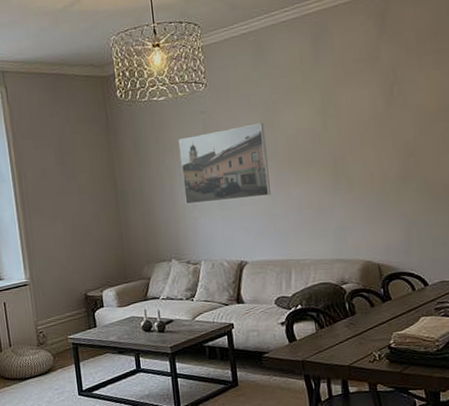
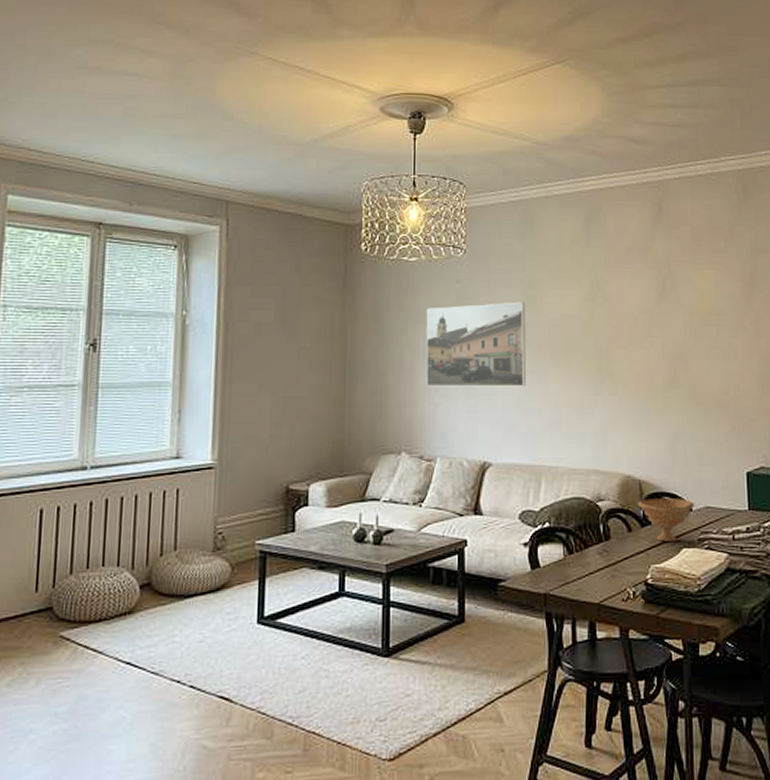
bowl: none [377,276,430,313] -> present [637,498,694,541]

